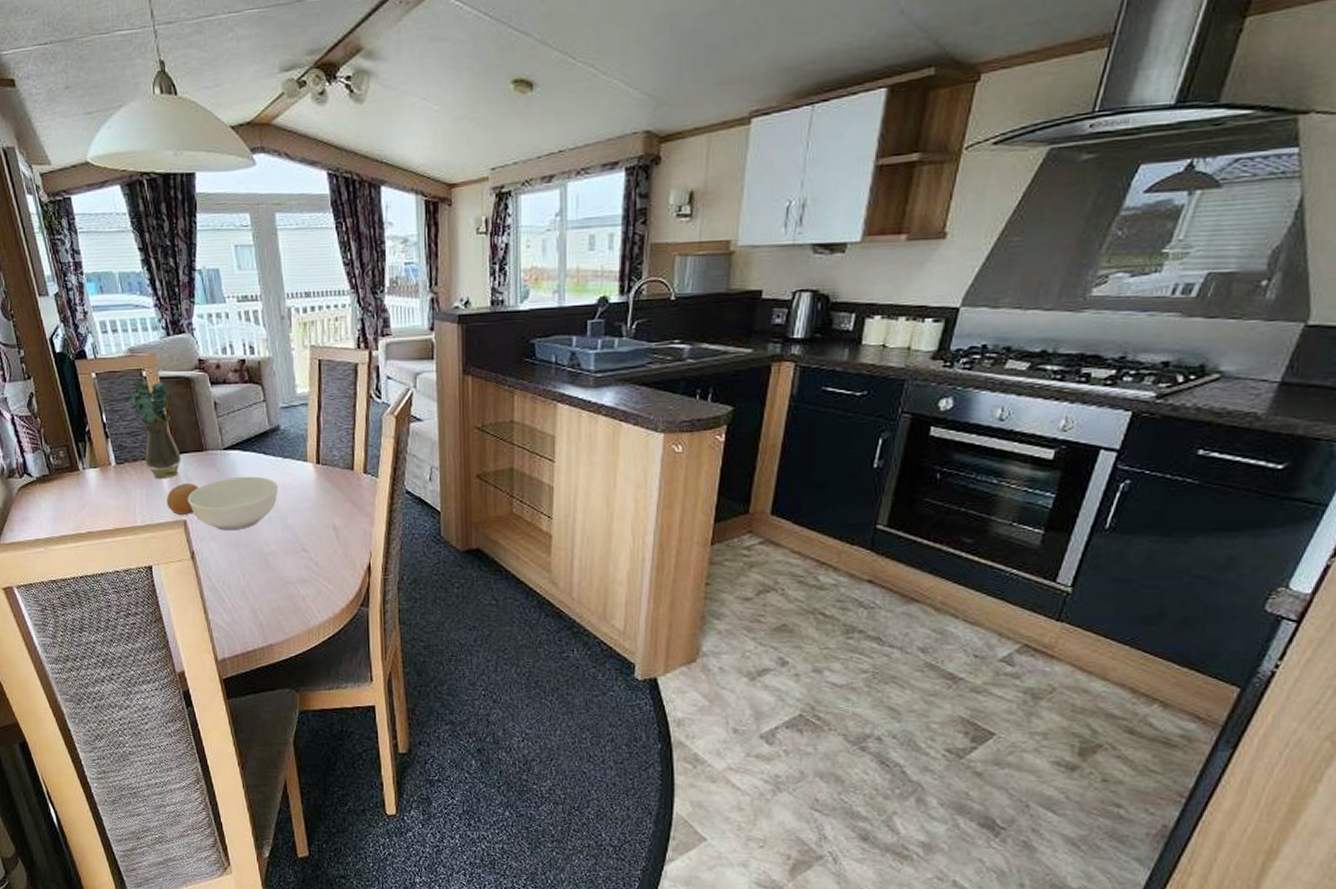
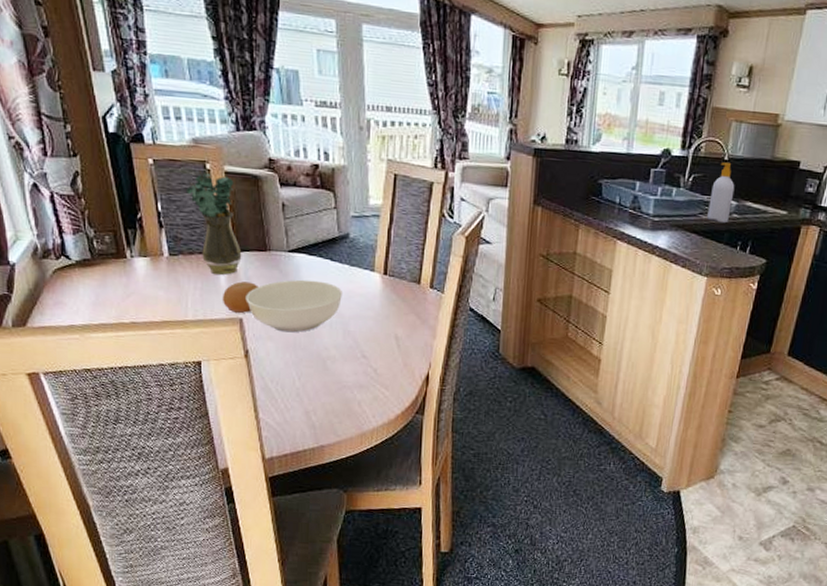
soap bottle: none [657,303,686,372] -> present [707,162,735,224]

